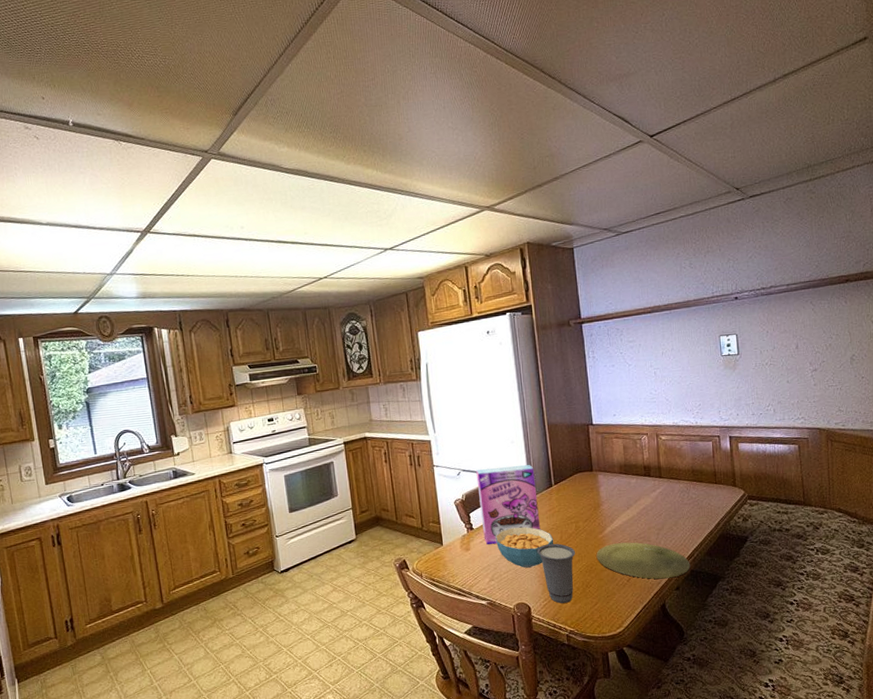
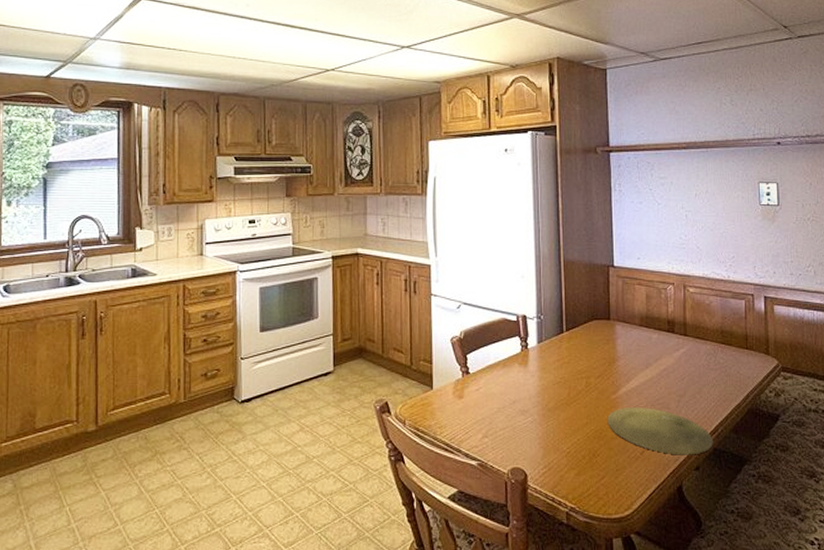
cereal box: present [476,465,541,544] -> none [478,303,547,393]
cereal bowl: present [495,526,554,568] -> none [493,376,560,426]
cup: present [537,543,575,604] -> none [540,400,583,473]

